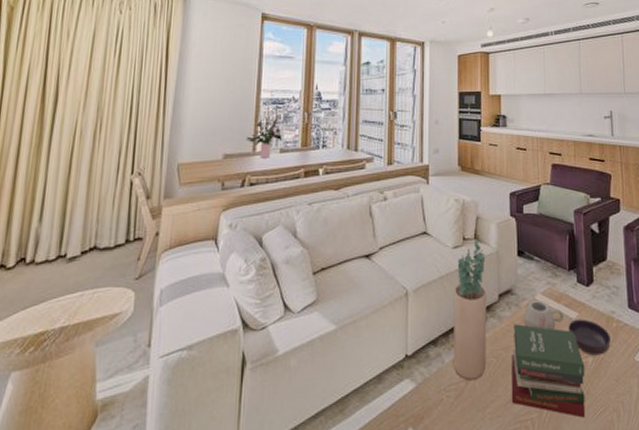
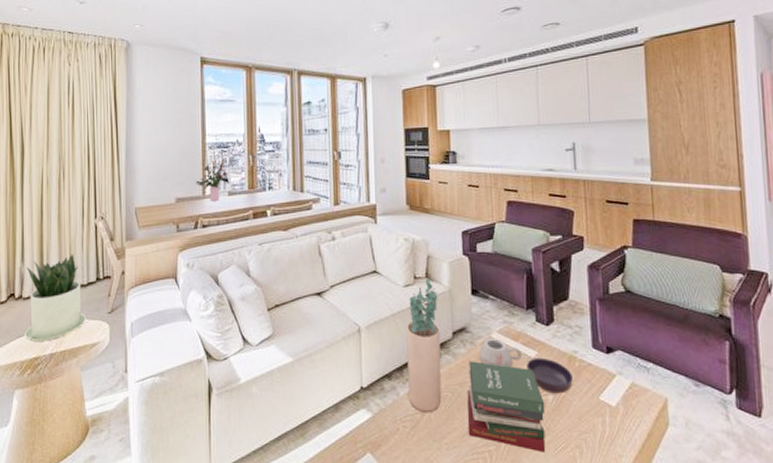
planter: none [31,213,109,313] -> present [24,254,86,341]

